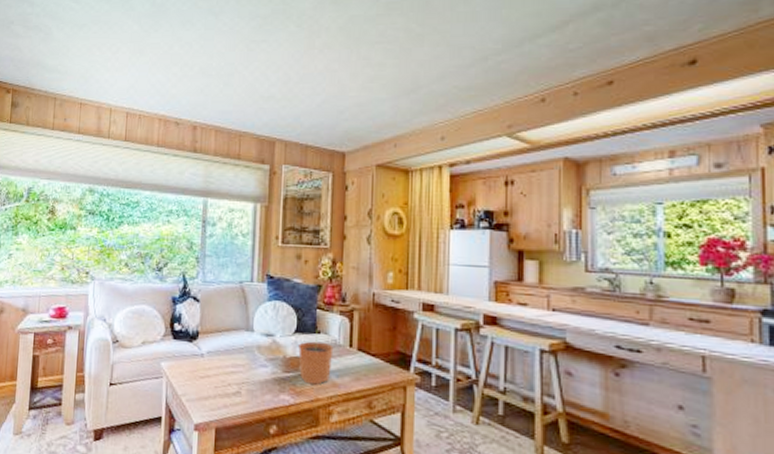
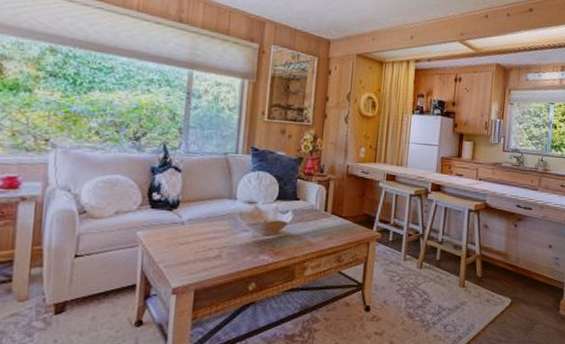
plant pot: present [298,329,334,385] -> none [278,196,311,245]

